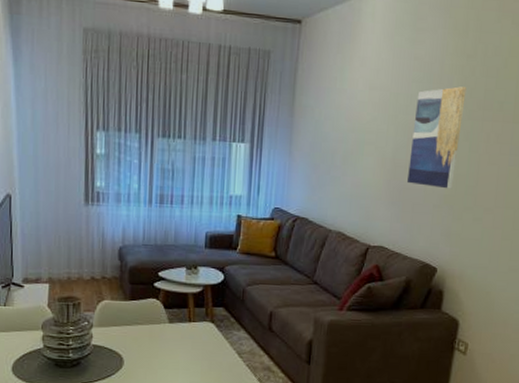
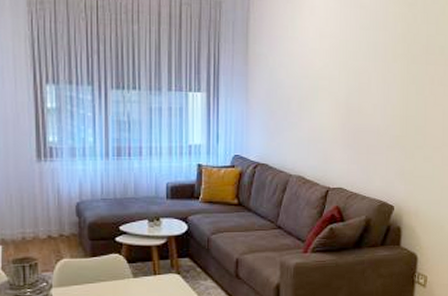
wall art: present [407,86,466,189] -> none [361,33,410,130]

